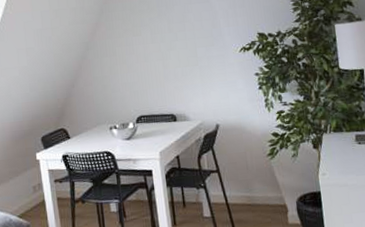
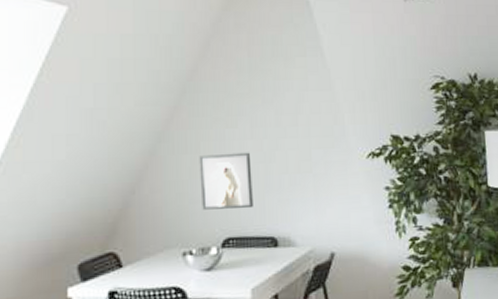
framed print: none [116,53,157,97] -> present [199,152,253,210]

